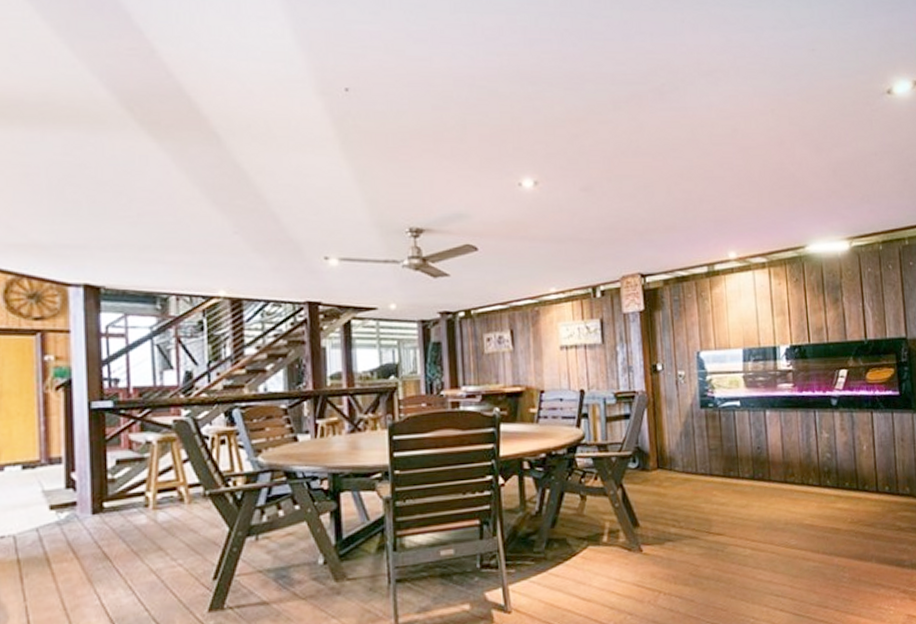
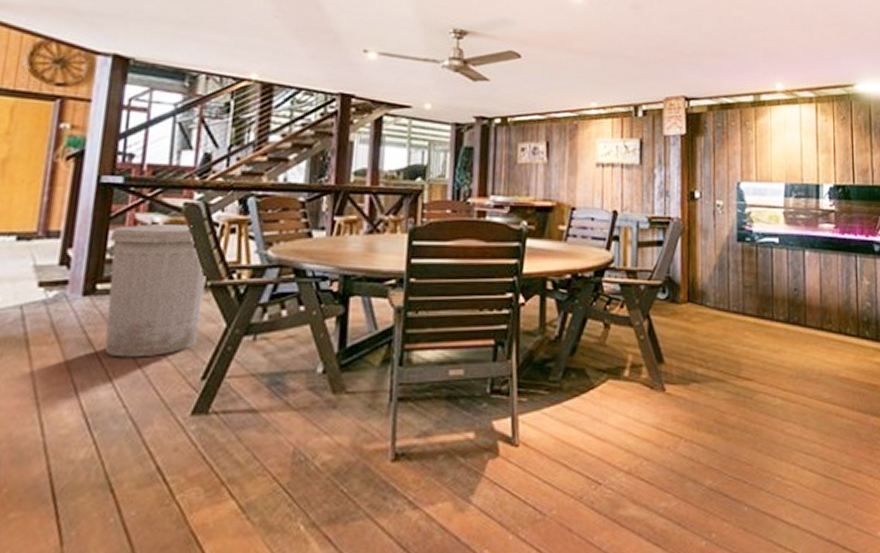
trash can: none [108,440,205,567] -> present [104,223,206,358]

